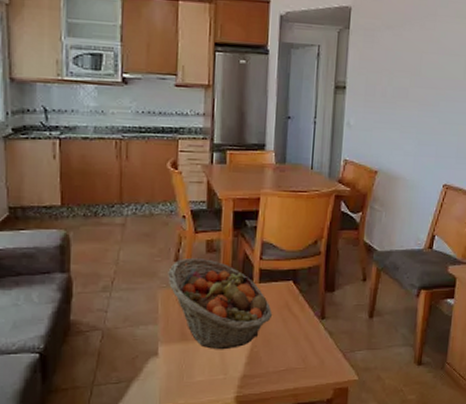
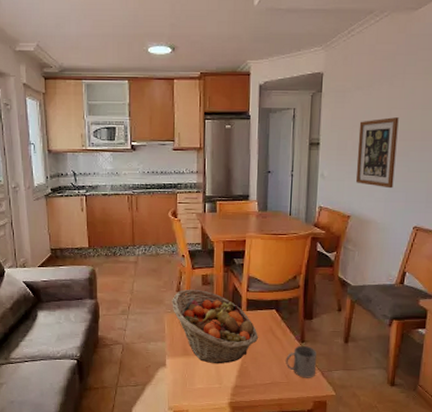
mug: none [303,322,338,362] -> present [285,345,317,378]
wall art: none [384,62,430,142] -> present [356,117,399,189]

